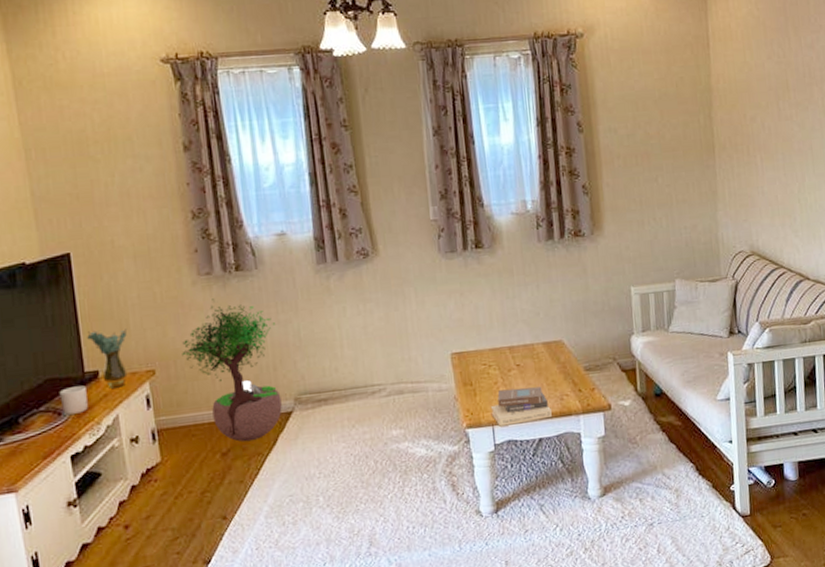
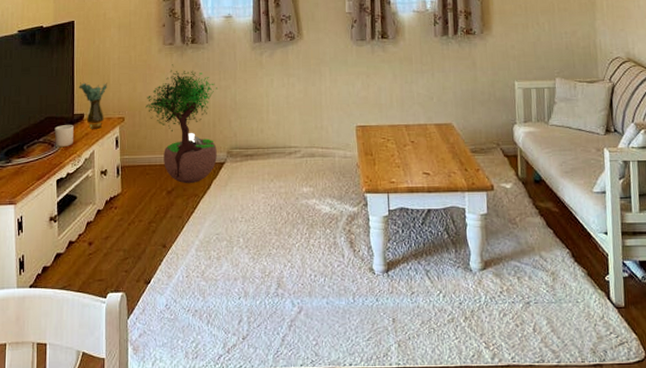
books: present [490,386,553,427] -> none [387,162,441,194]

